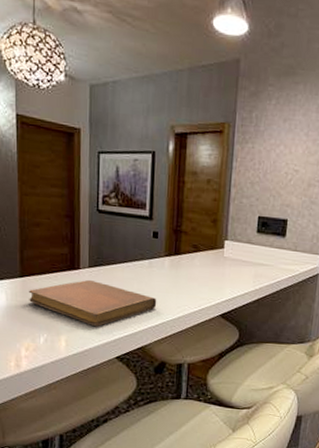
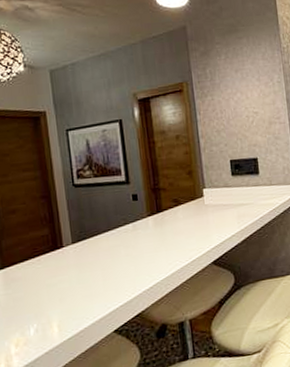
notebook: present [29,280,157,327] -> none [12,256,148,304]

